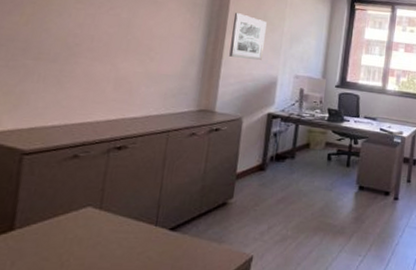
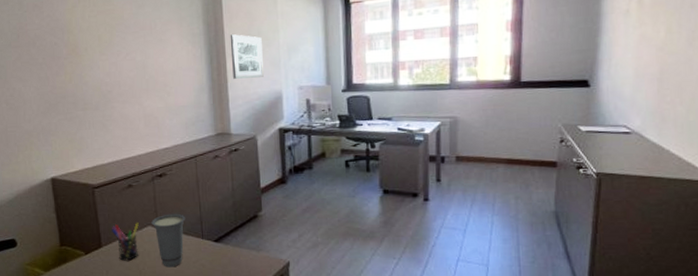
pen holder: none [33,202,76,249] -> present [111,223,139,261]
cup: none [93,193,140,259] -> present [151,213,186,268]

